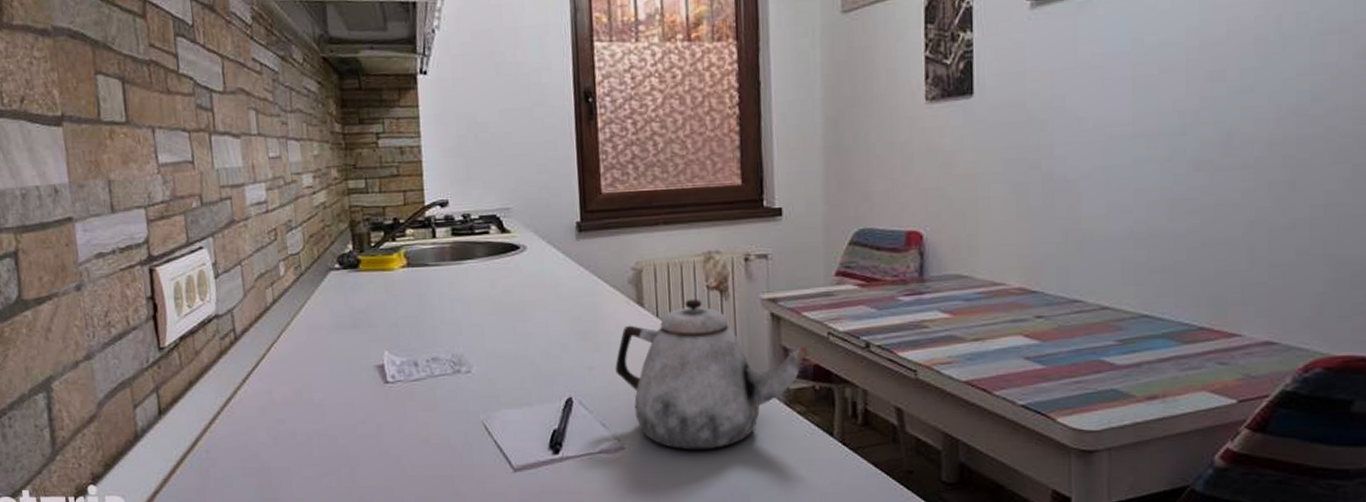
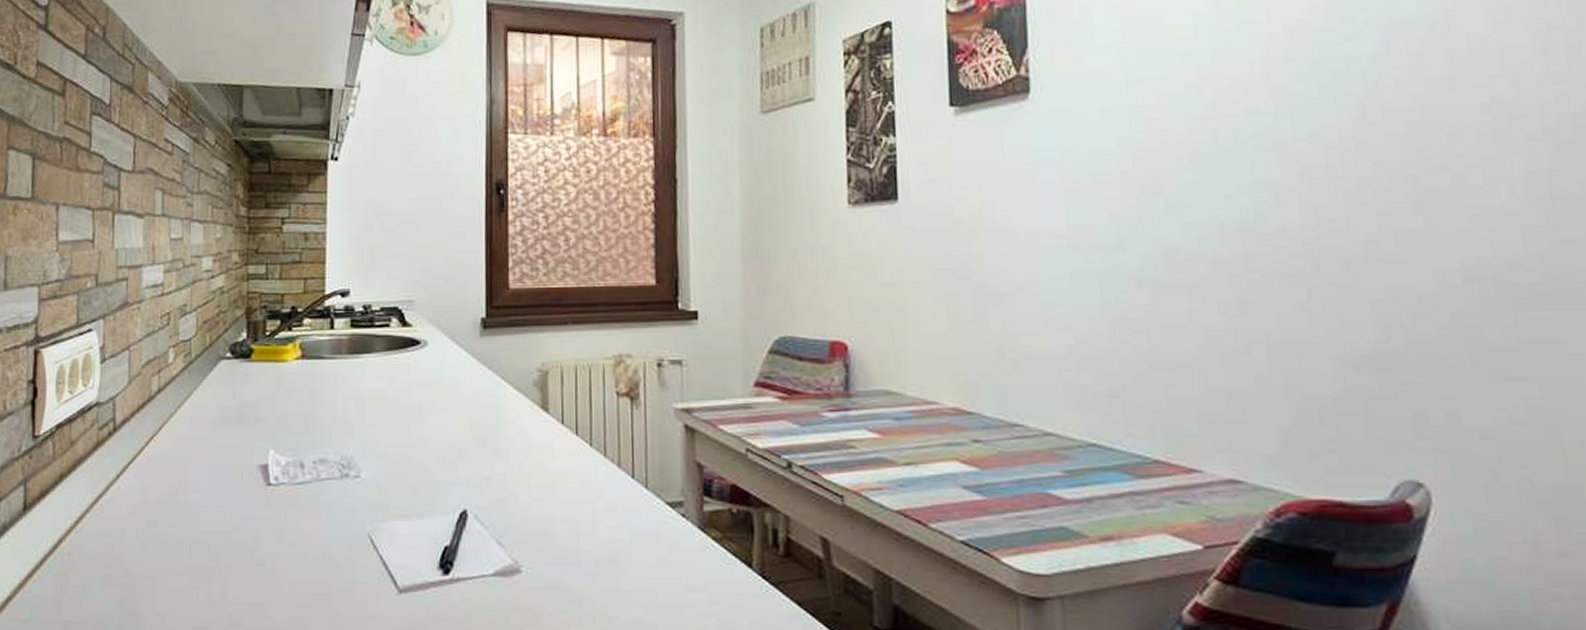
teapot: present [615,298,810,451] -> none [515,405,726,578]

